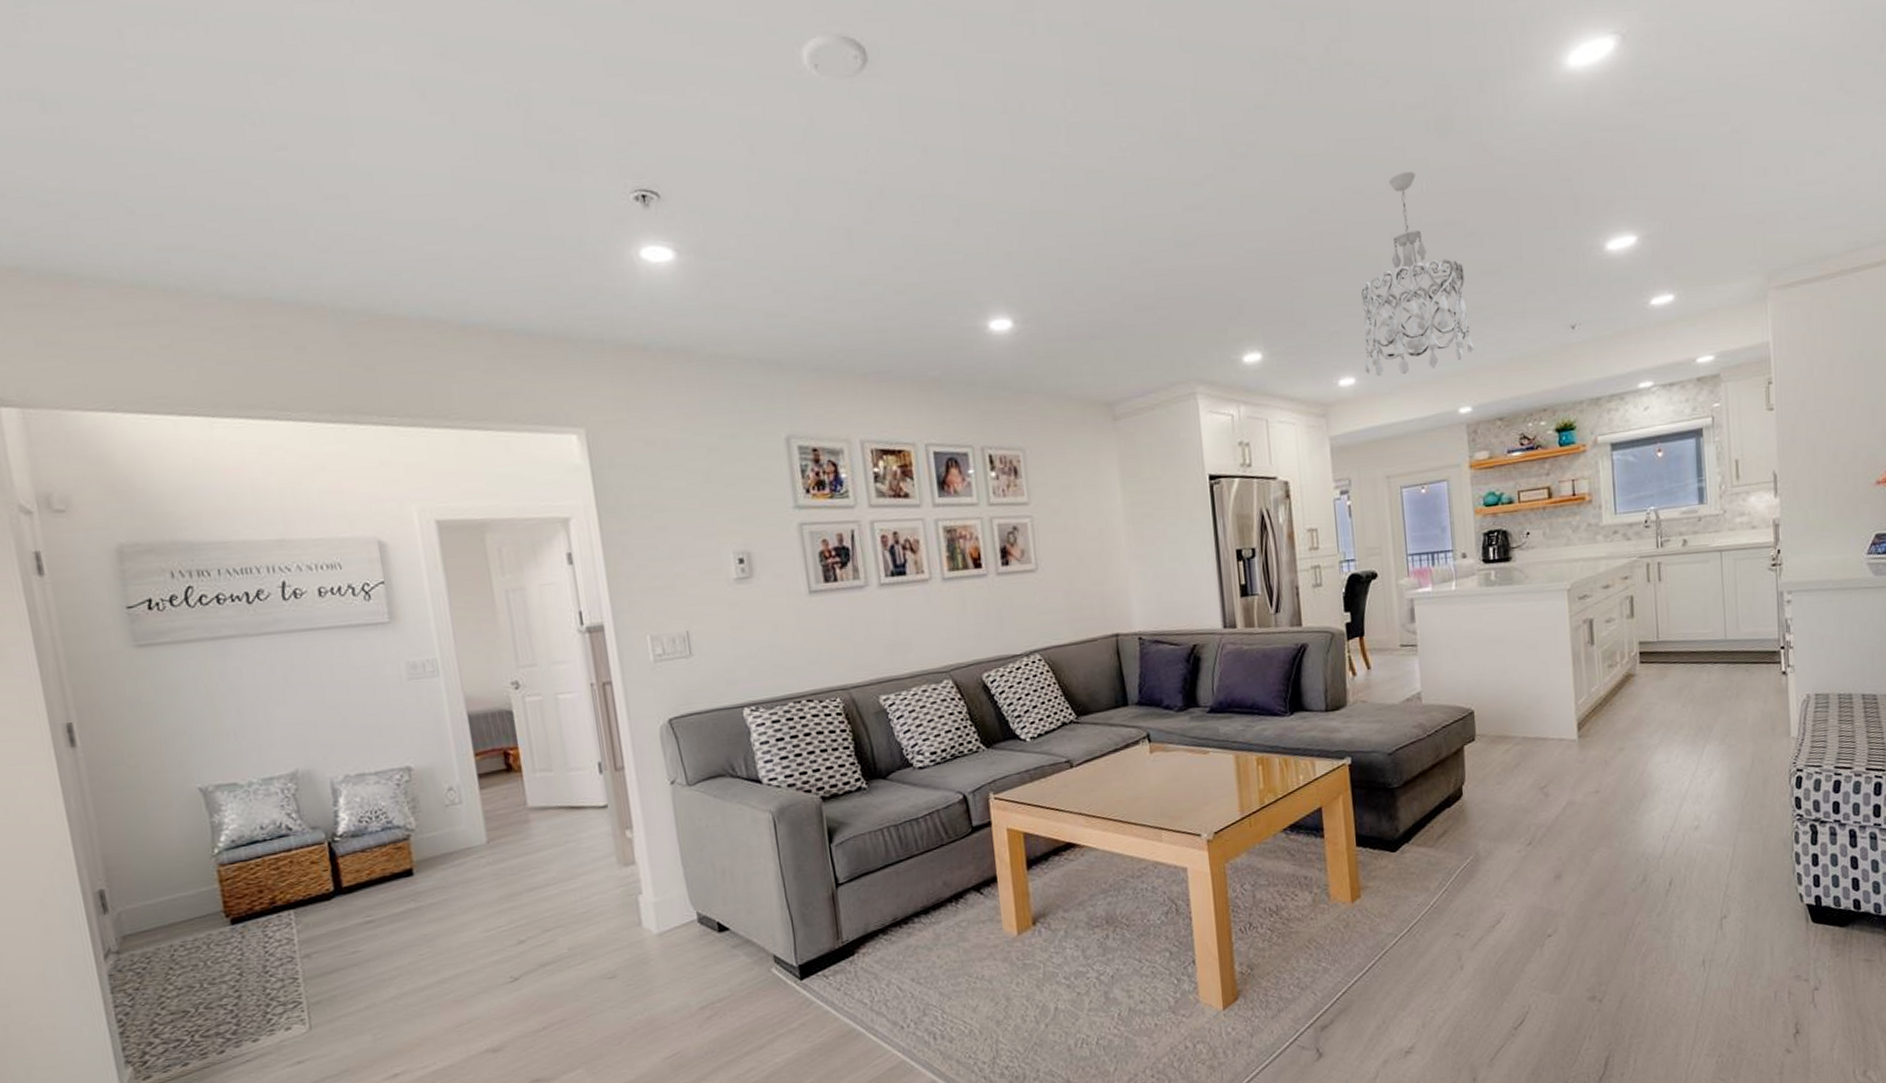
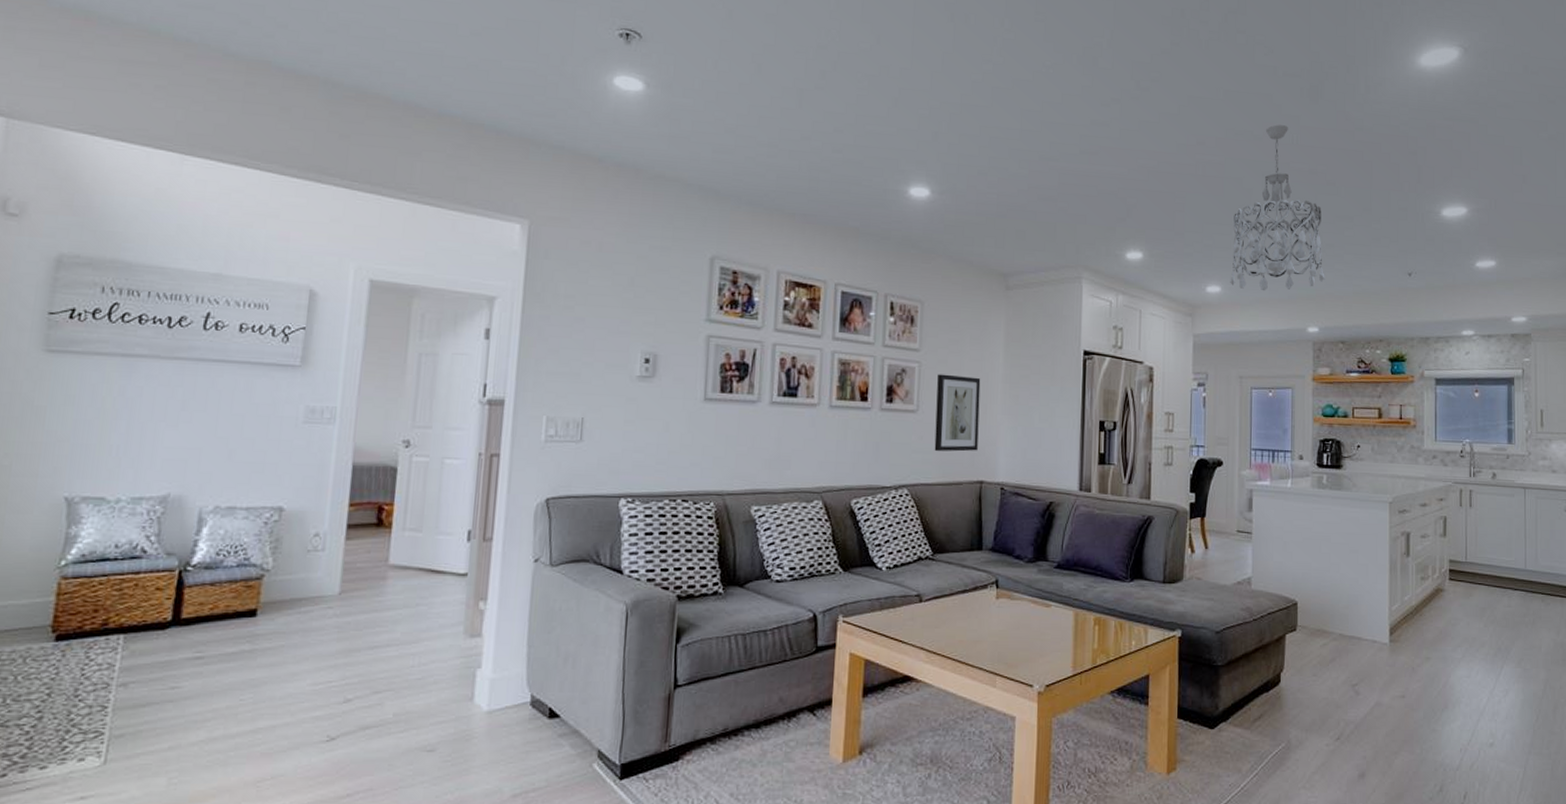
wall art: none [1053,523,1108,610] -> present [934,374,981,452]

